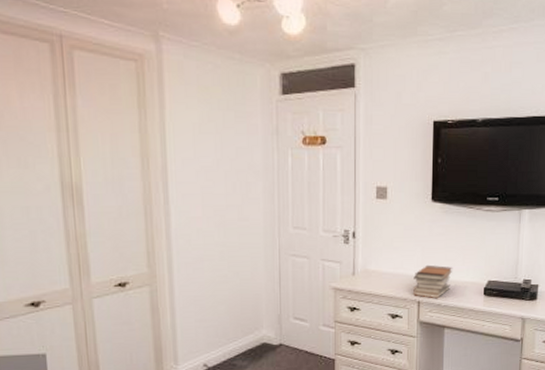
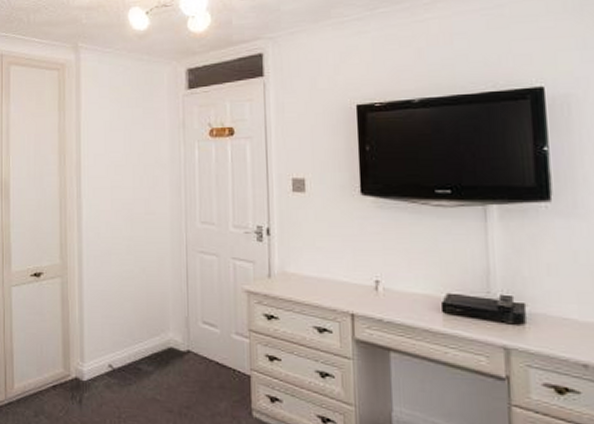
book stack: present [413,264,453,299] -> none [344,269,396,313]

